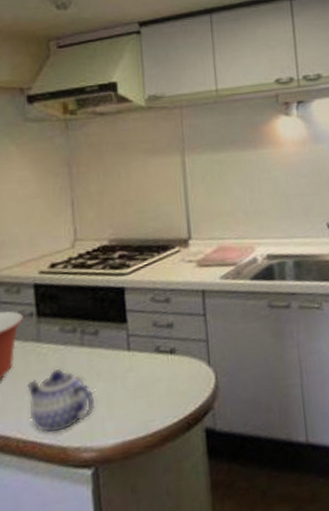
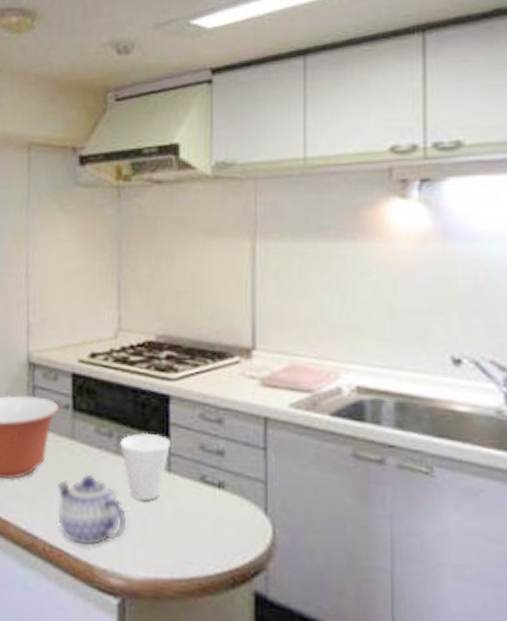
cup: none [84,322,128,381] -> present [120,432,170,502]

